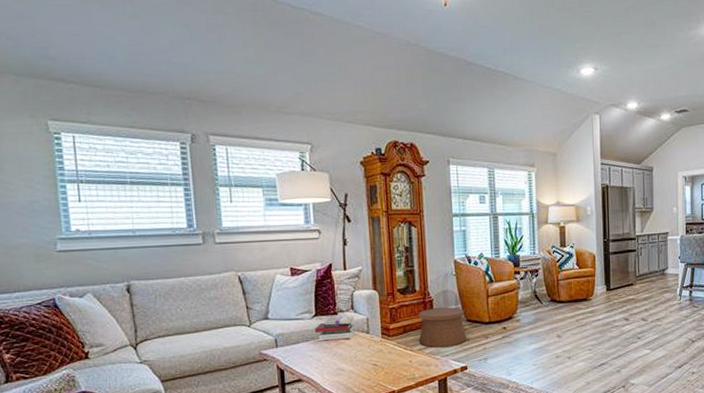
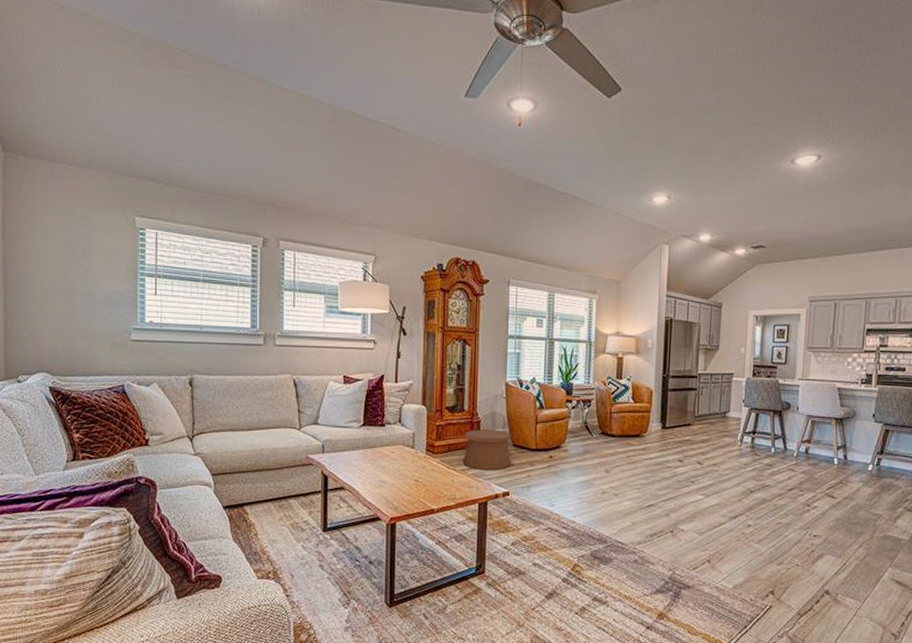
books: present [315,316,356,341] -> none [361,427,401,452]

